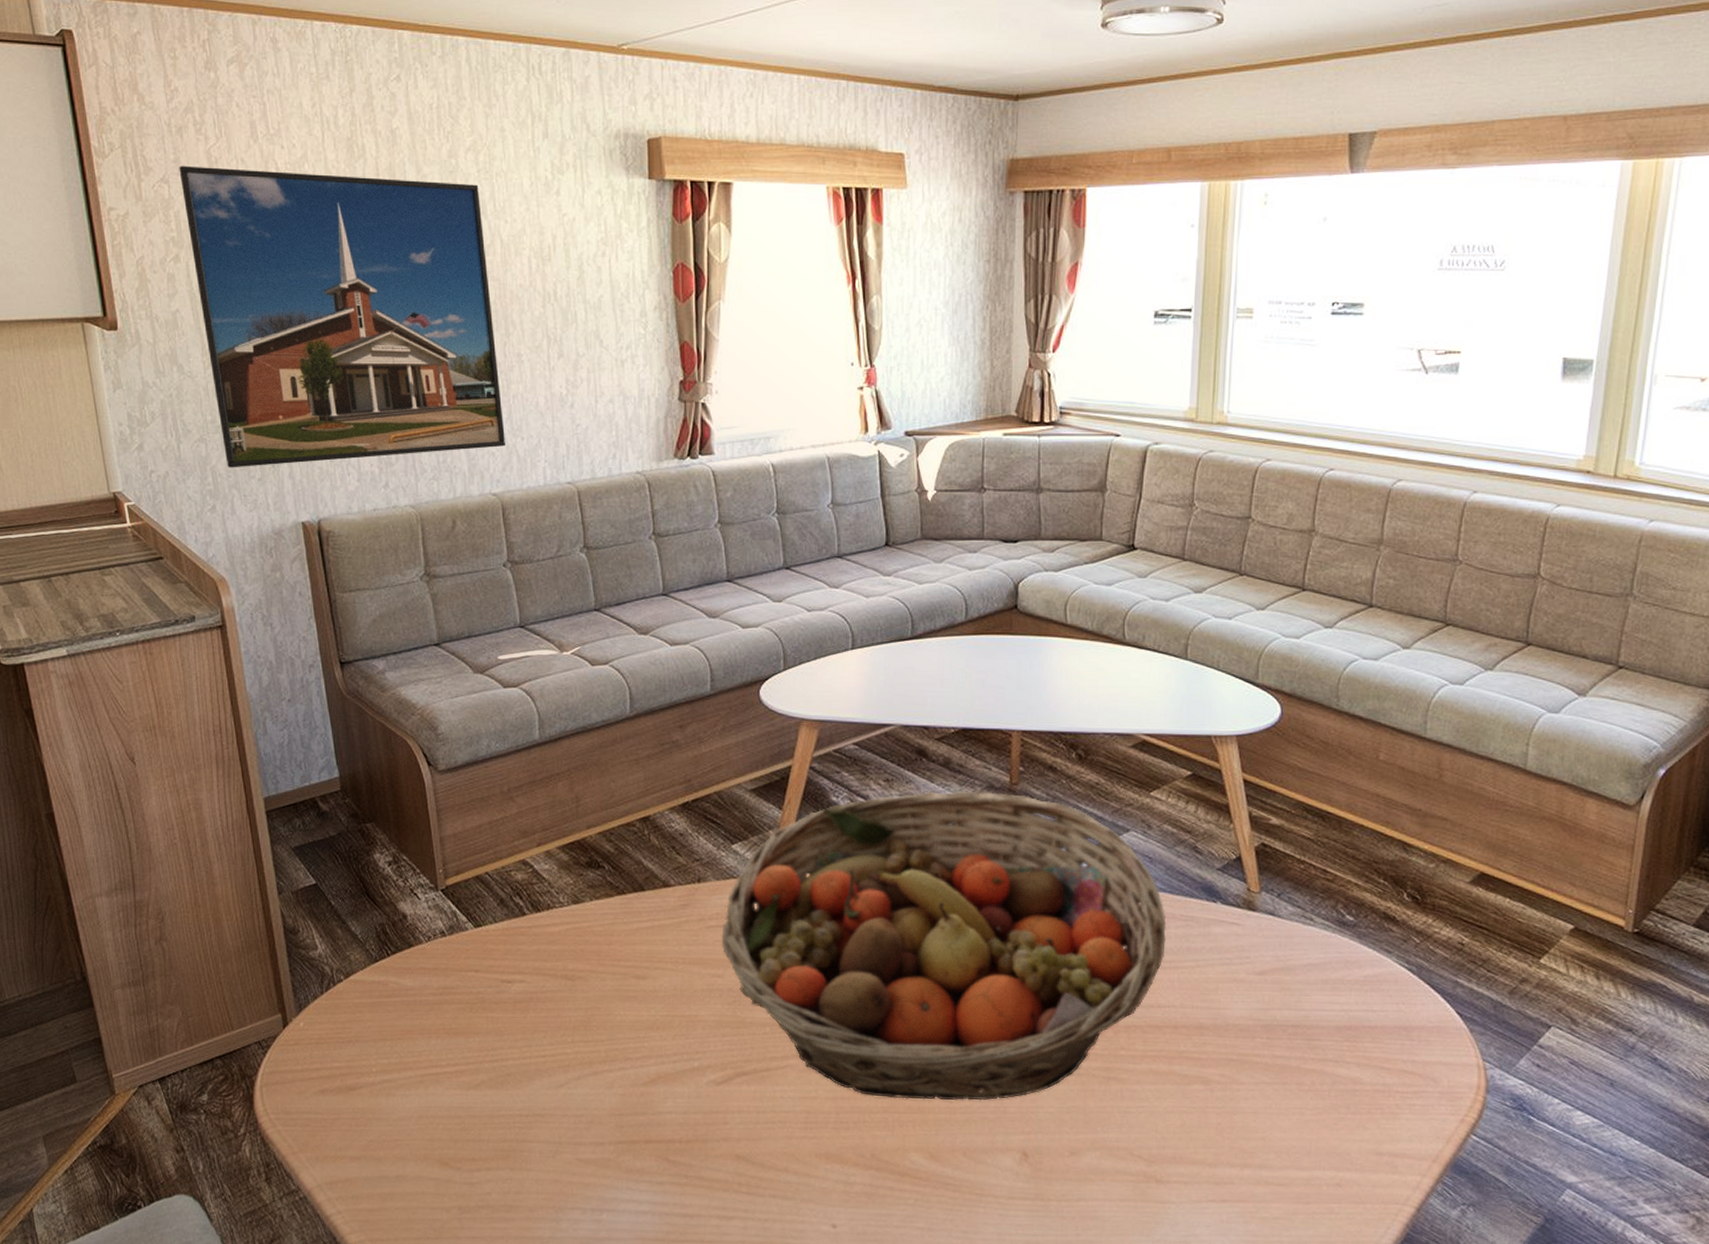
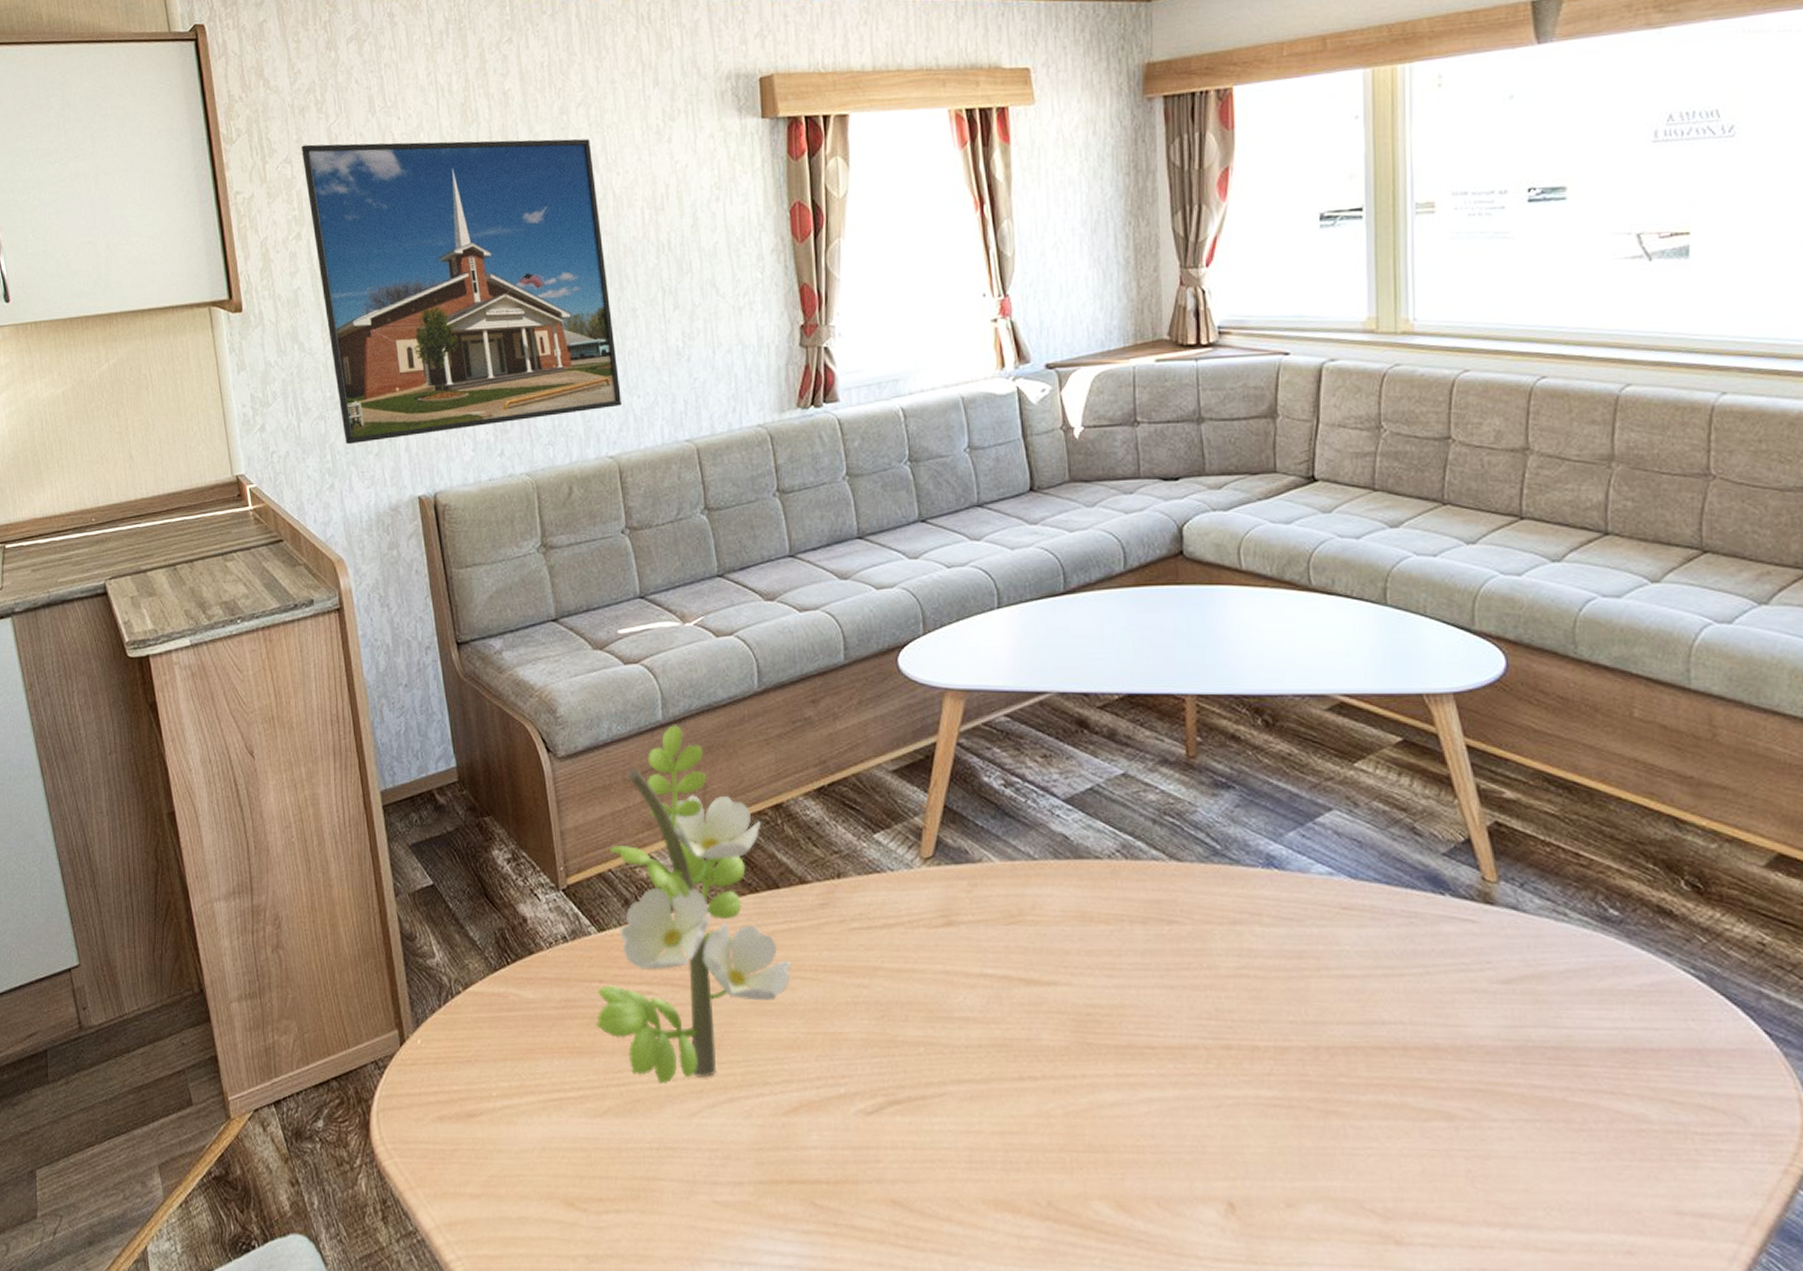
flower: none [472,744,653,1061] -> present [596,725,791,1085]
fruit basket: present [721,791,1167,1101] -> none [865,766,1386,1138]

